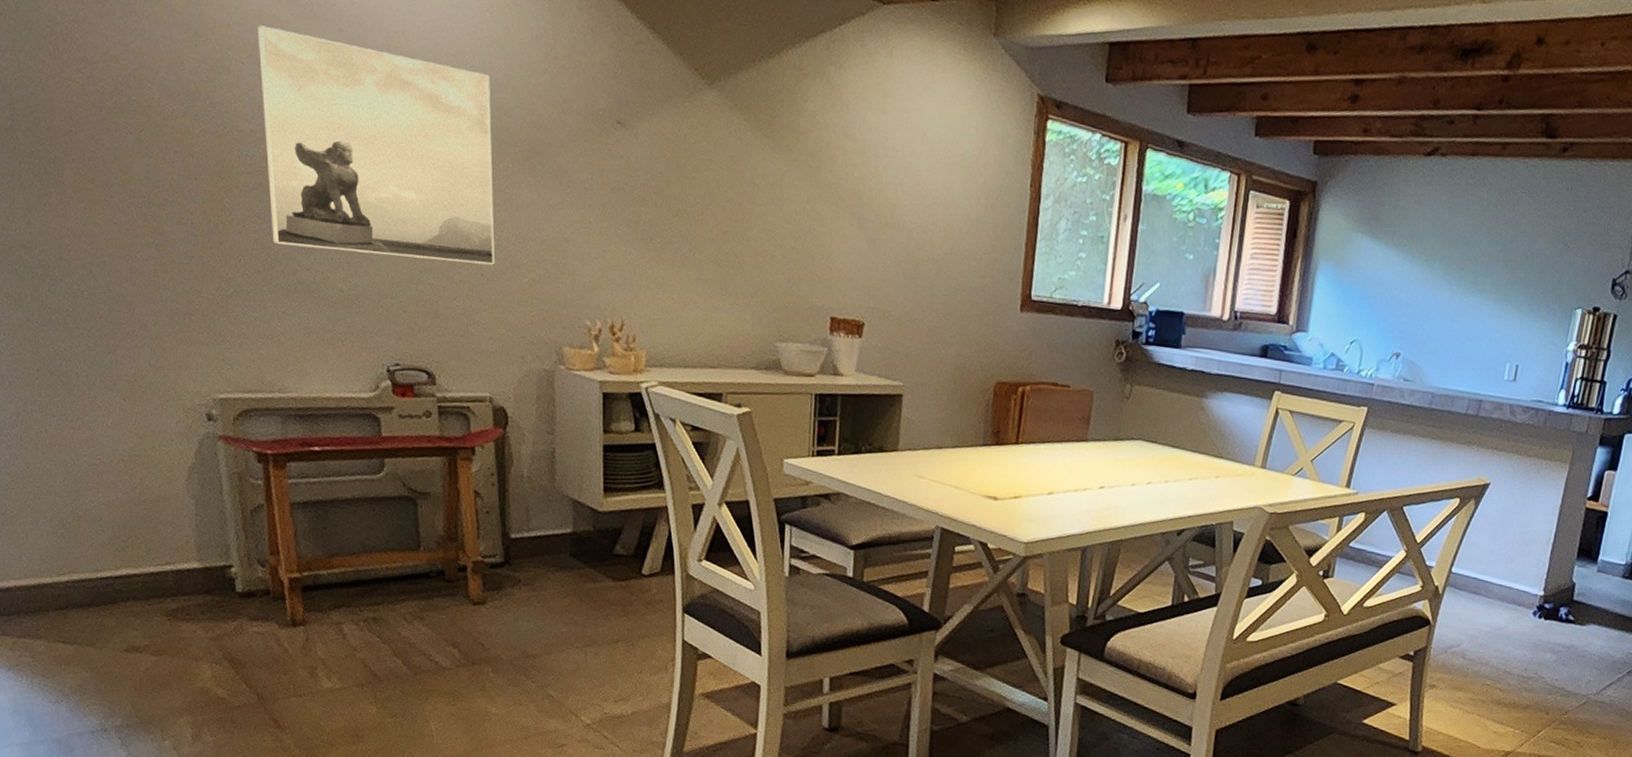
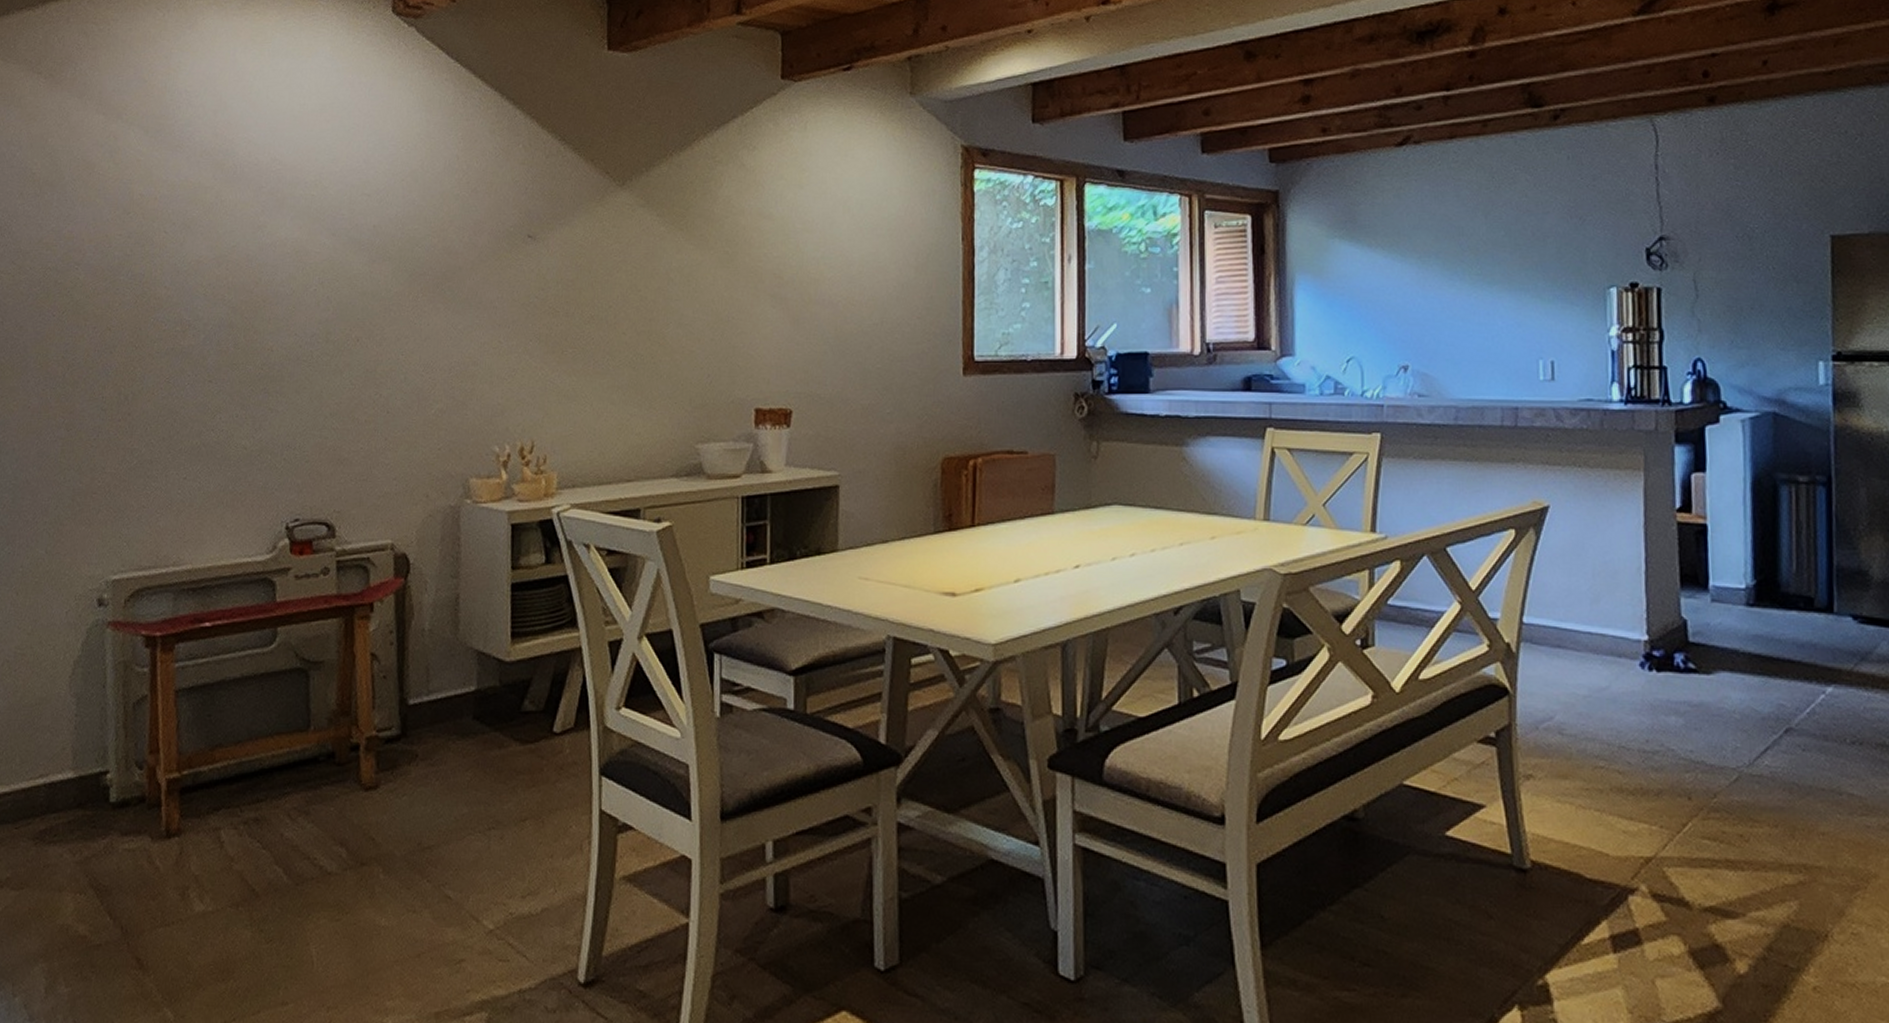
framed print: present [257,25,496,266] -> none [180,194,403,407]

